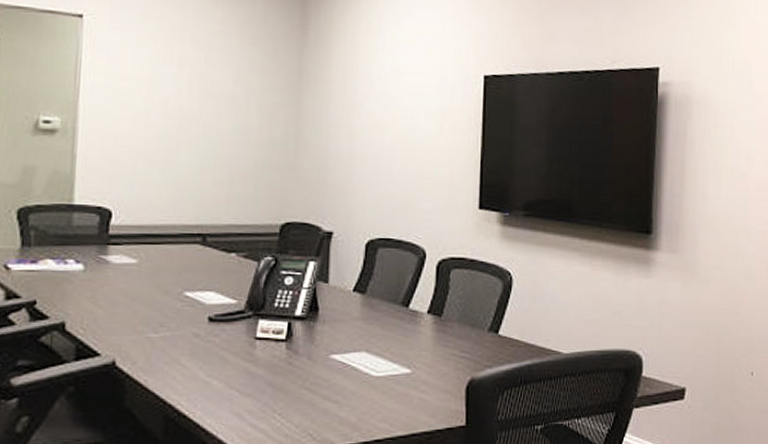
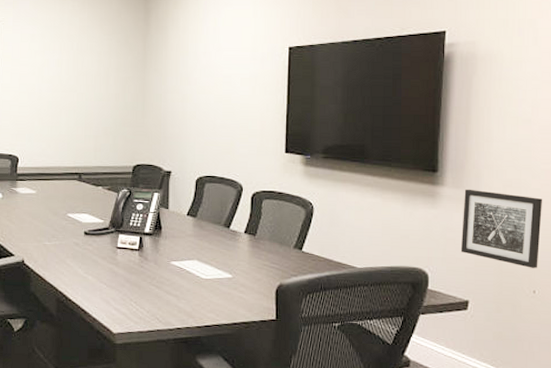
wall art: none [676,254,759,346] -> present [460,189,543,268]

